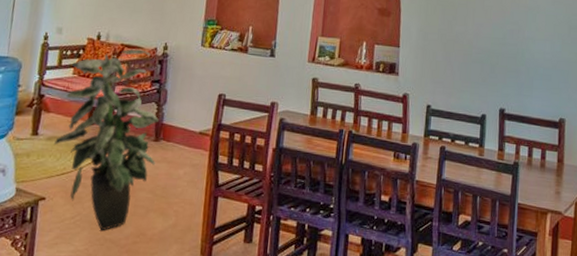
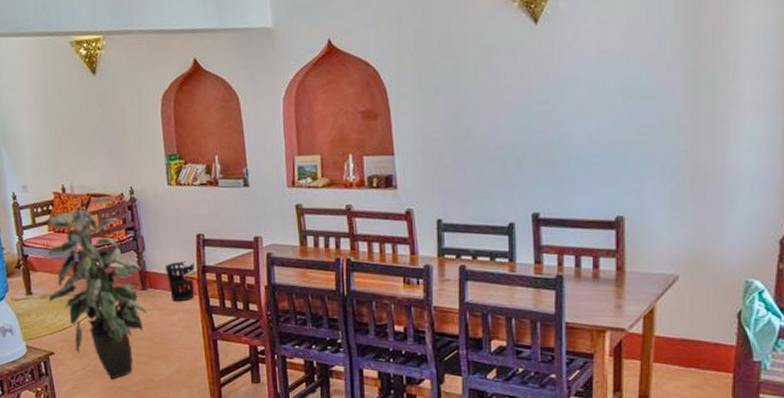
wastebasket: none [182,117,211,156] -> present [165,261,195,302]

